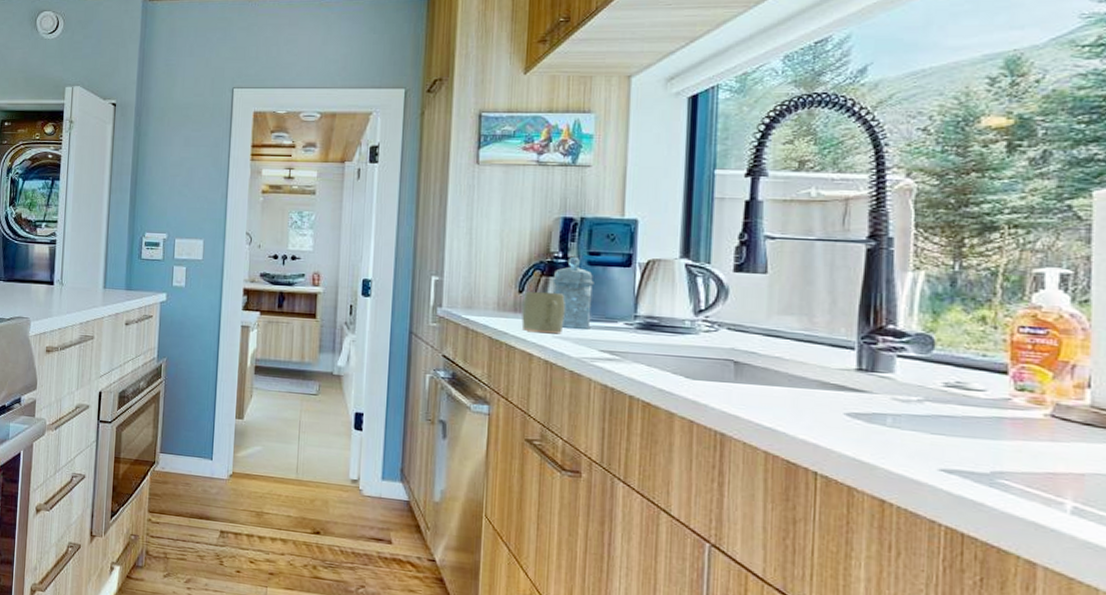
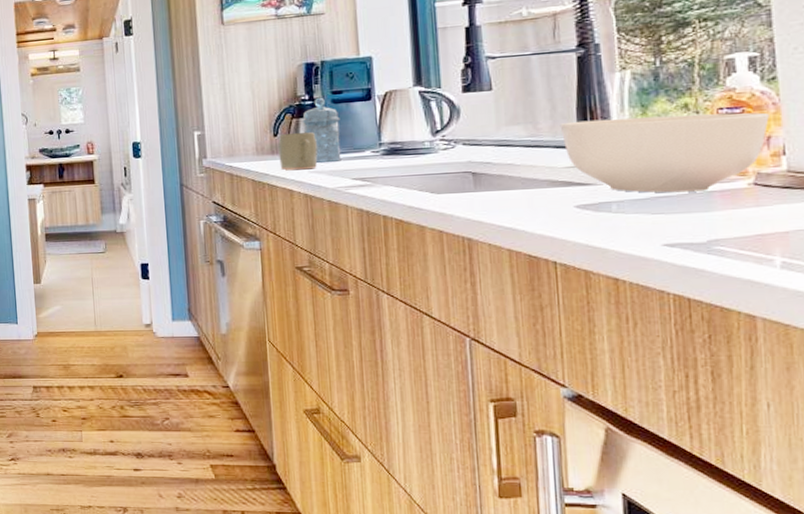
bowl: none [838,319,1078,416] -> present [560,112,771,193]

